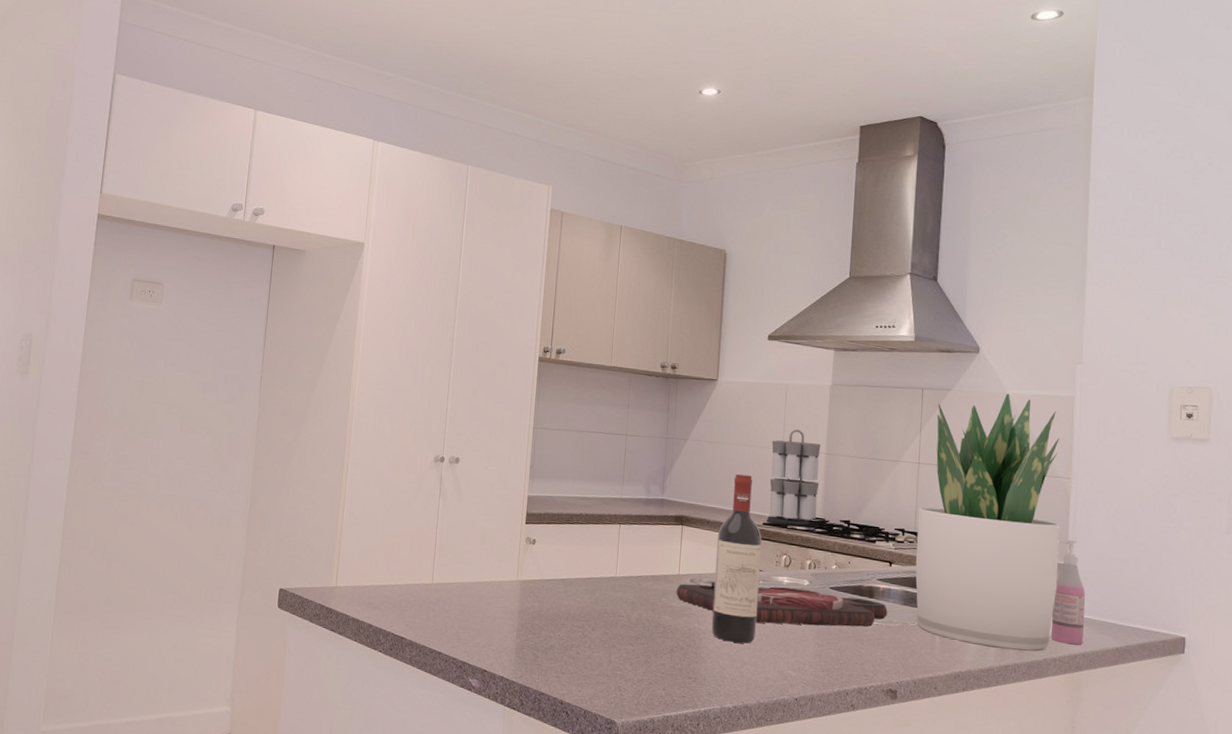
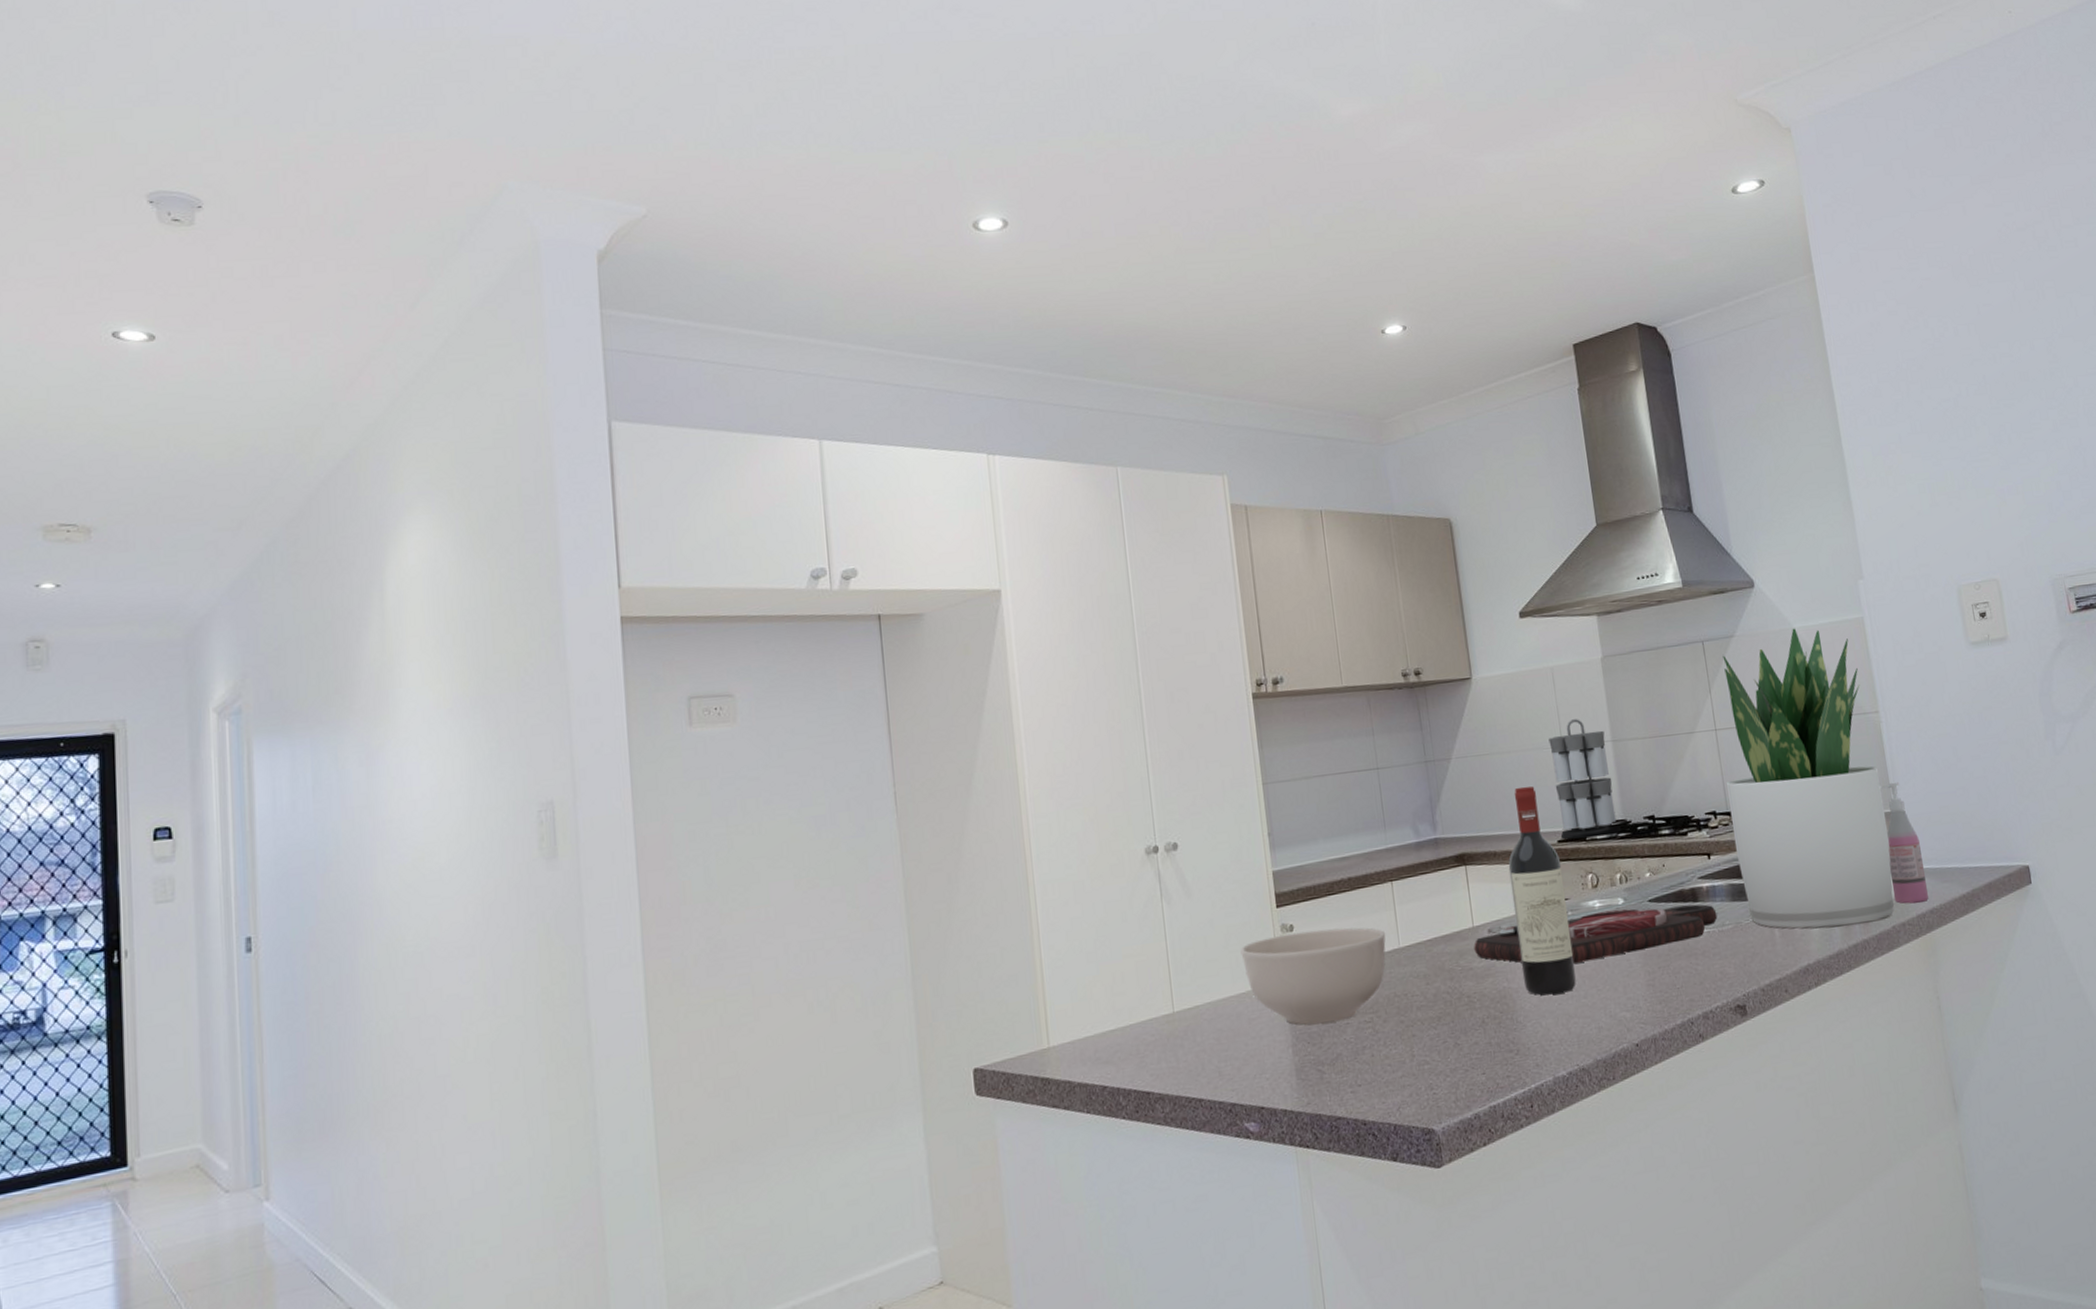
bowl: none [491,544,608,621] -> present [1240,927,1386,1025]

